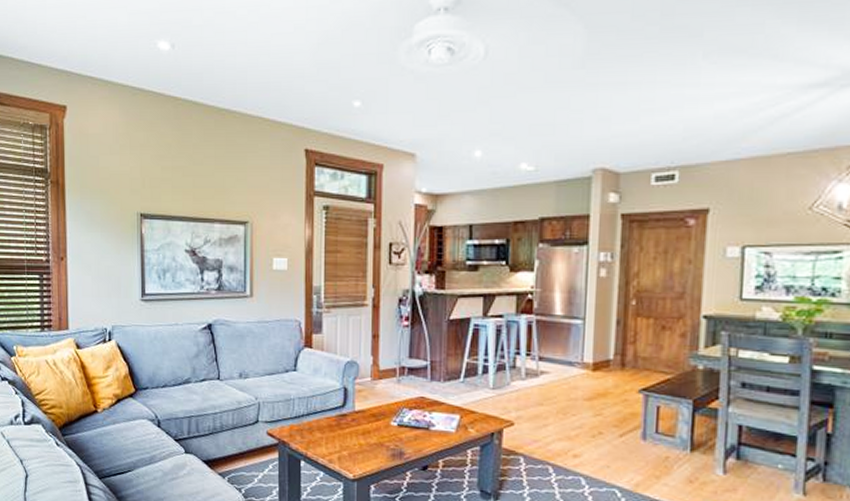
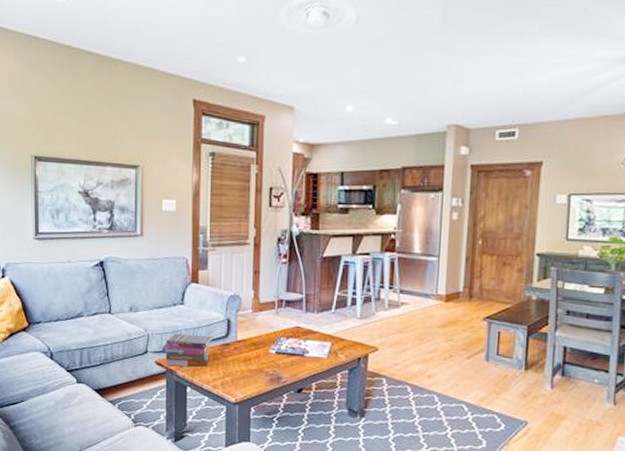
books: none [273,402,328,439] -> present [162,333,213,367]

